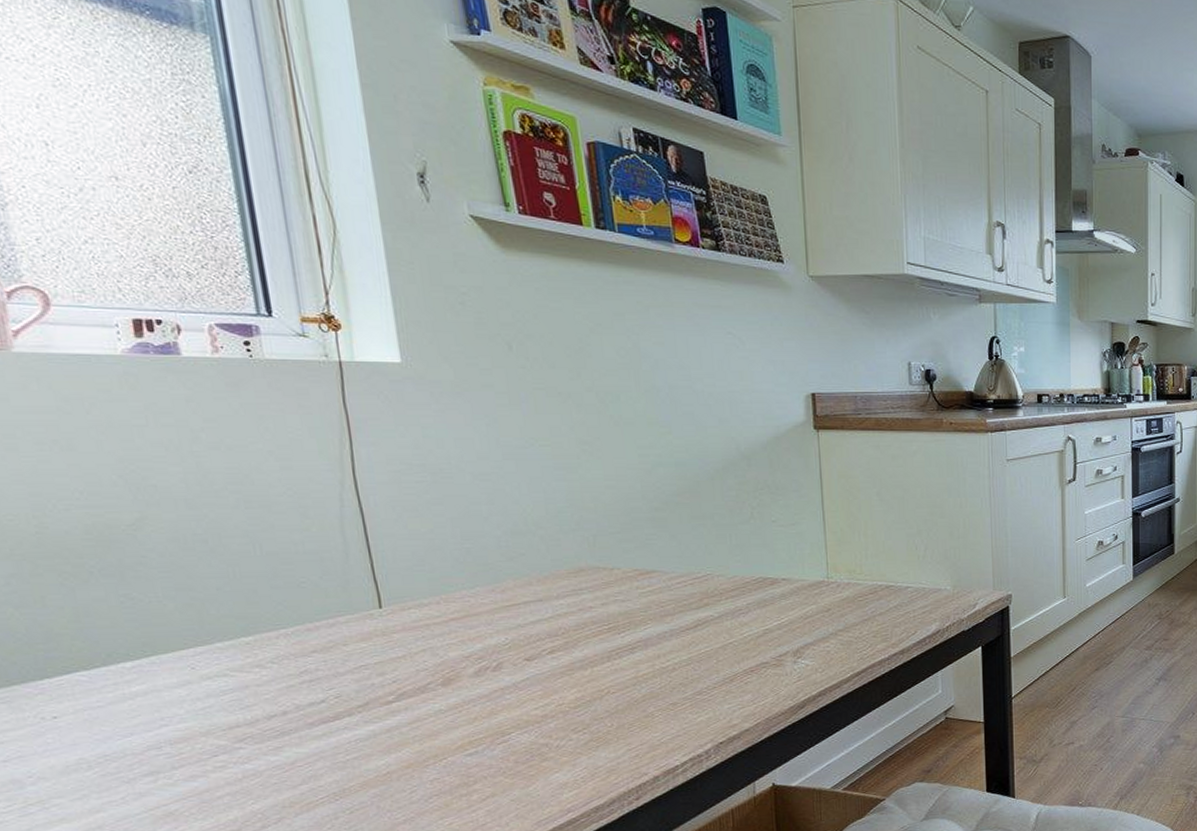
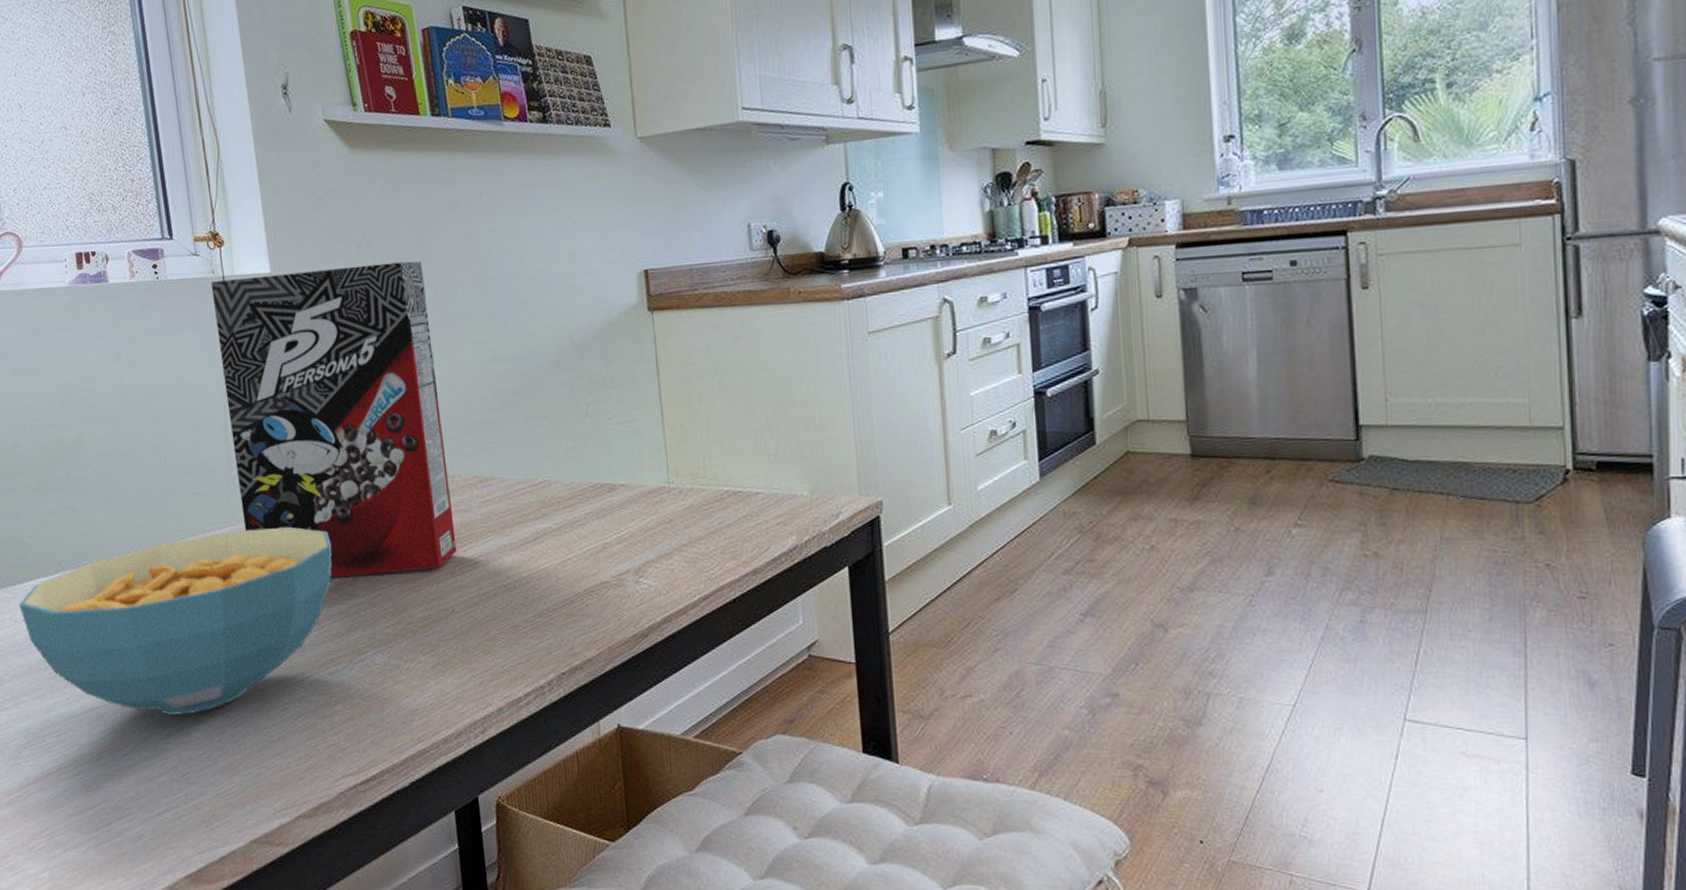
cereal bowl: none [48,616,472,807] -> present [19,527,332,715]
cereal box: none [323,364,614,664] -> present [210,261,457,578]

